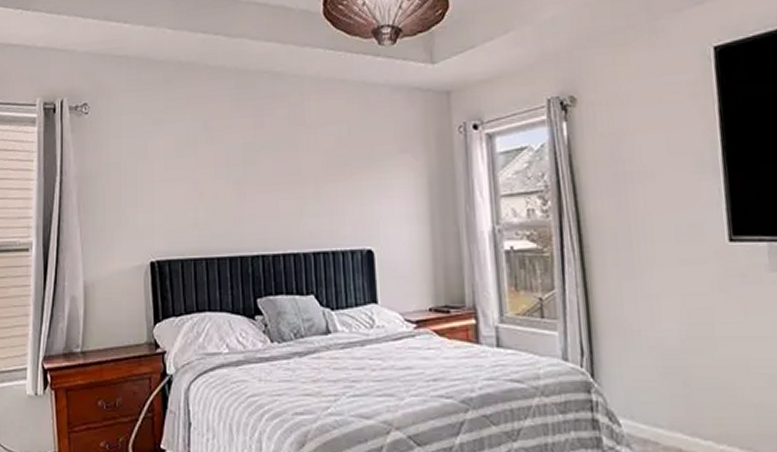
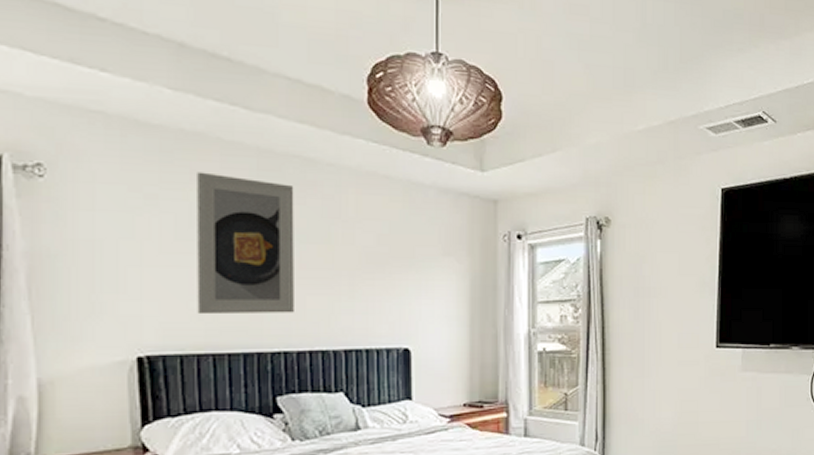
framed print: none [191,95,269,223] -> present [197,172,294,315]

